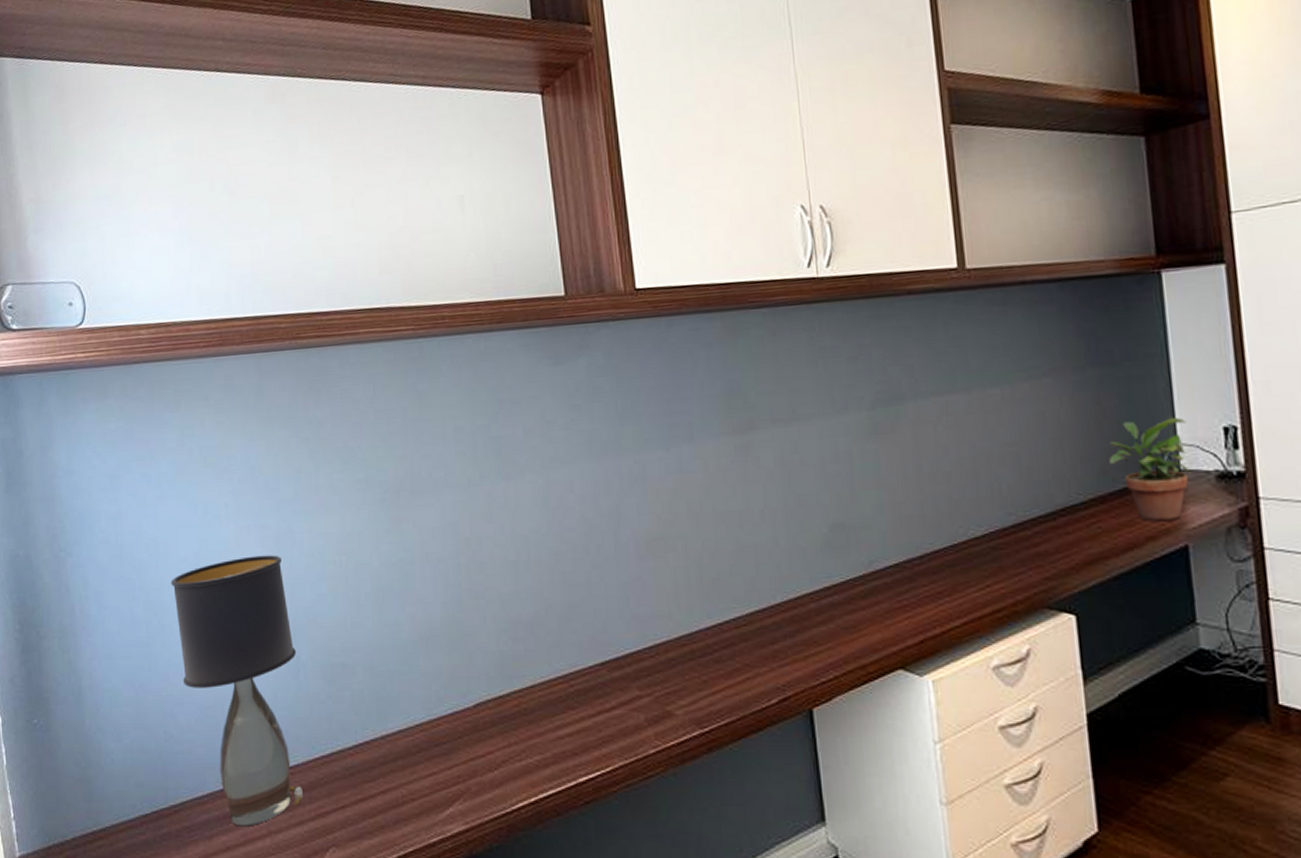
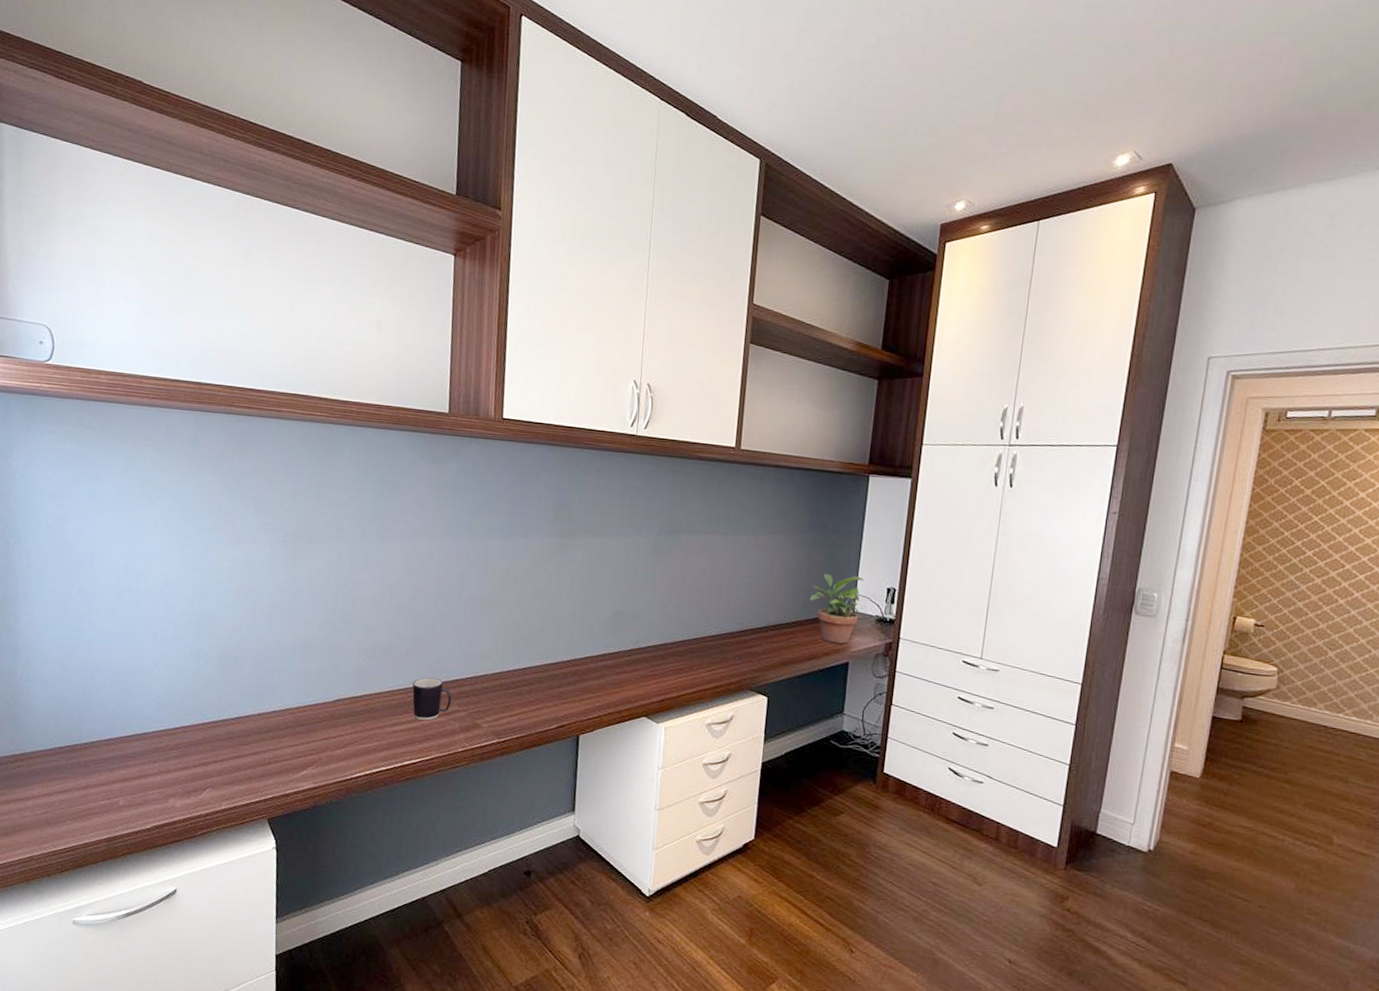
table lamp: present [171,555,304,827] -> none [102,566,199,765]
mug: none [573,655,629,716] -> present [412,677,452,721]

